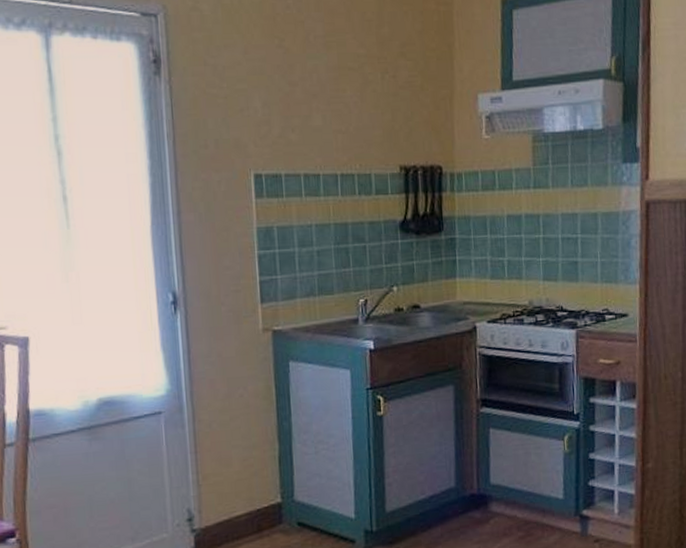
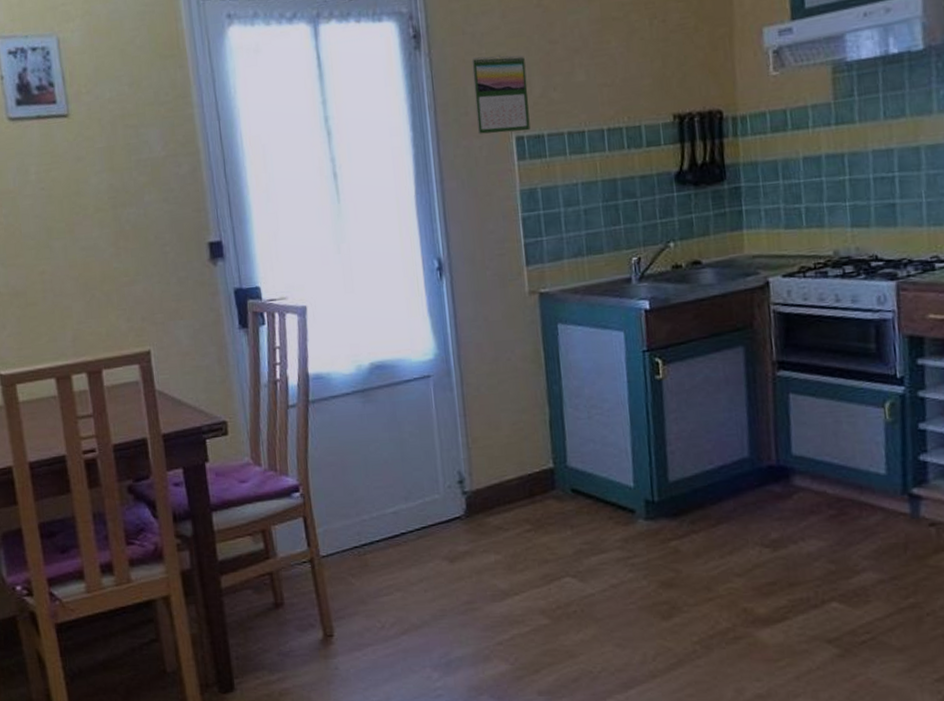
calendar: none [212,89,269,169] -> present [471,54,531,134]

